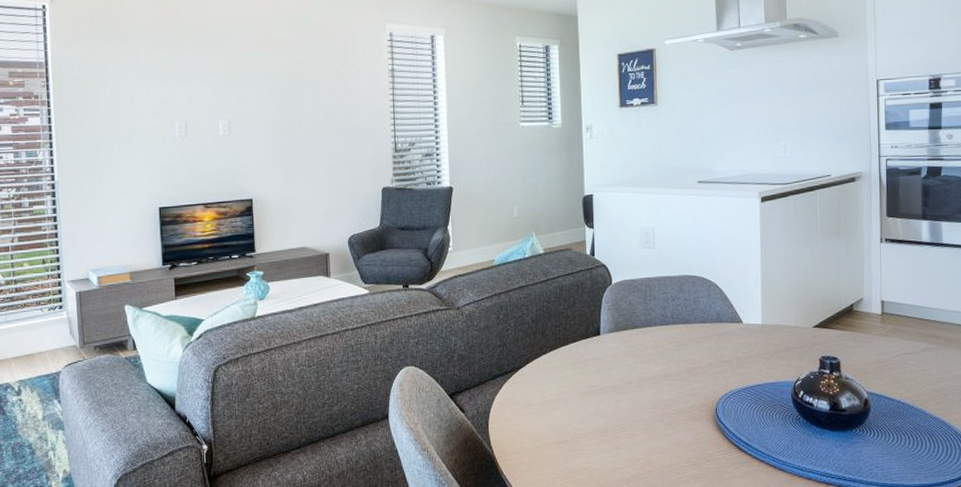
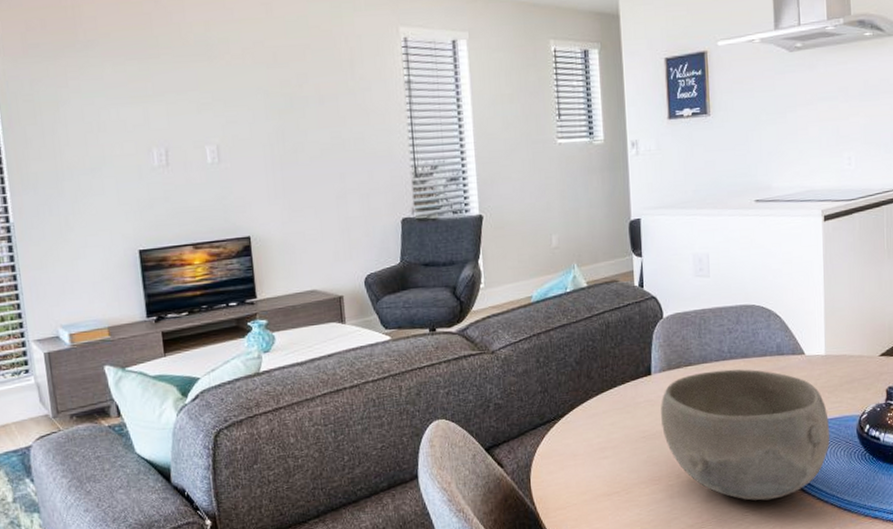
bowl: none [608,333,766,456] -> present [661,369,830,501]

